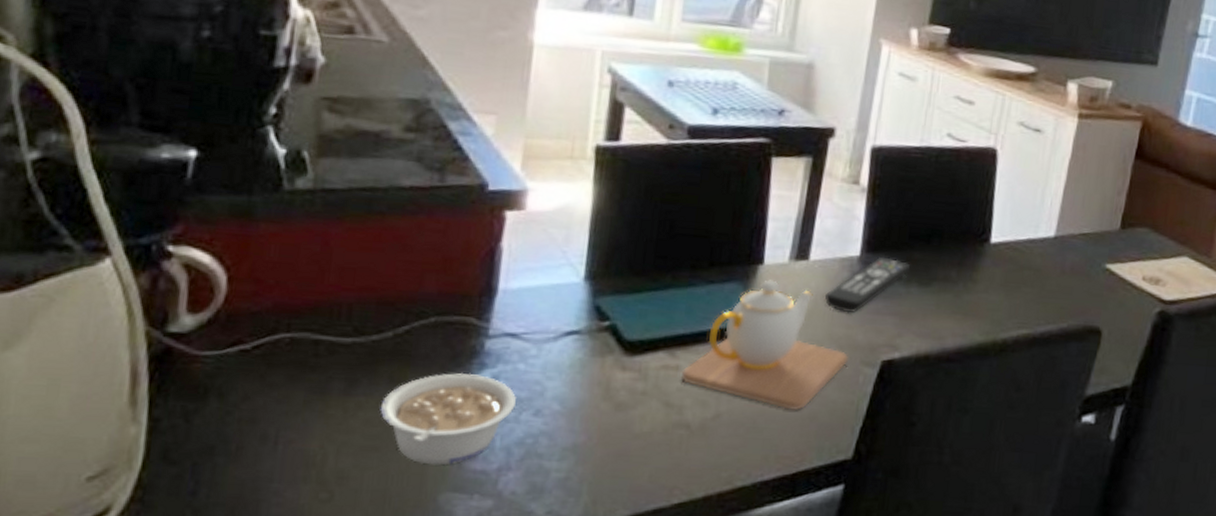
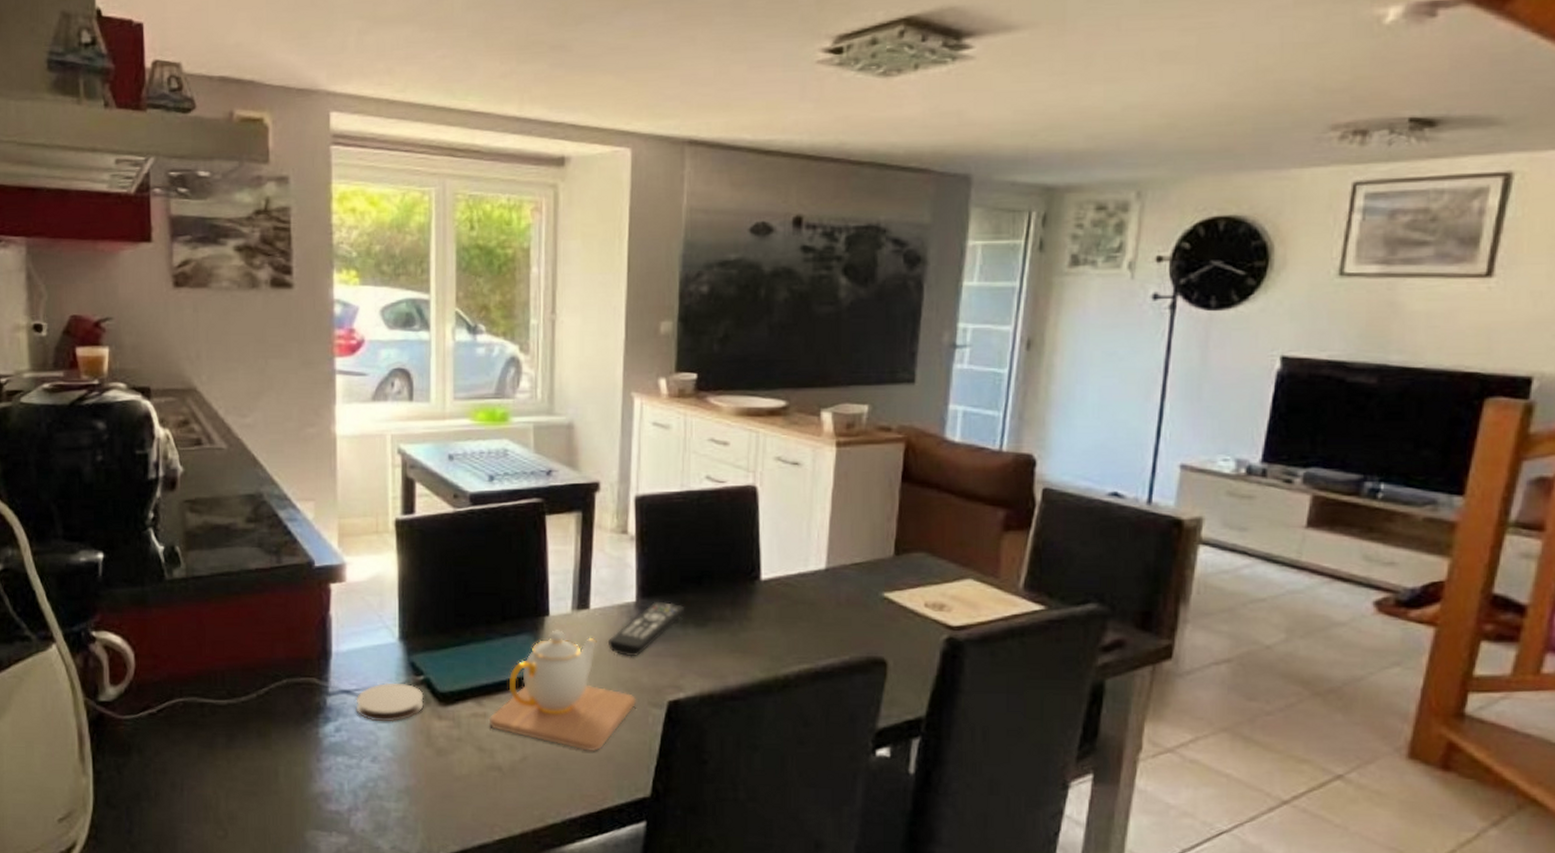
legume: present [380,372,516,465] -> none [254,726,356,807]
coaster: none [521,326,608,372] -> present [356,682,424,722]

